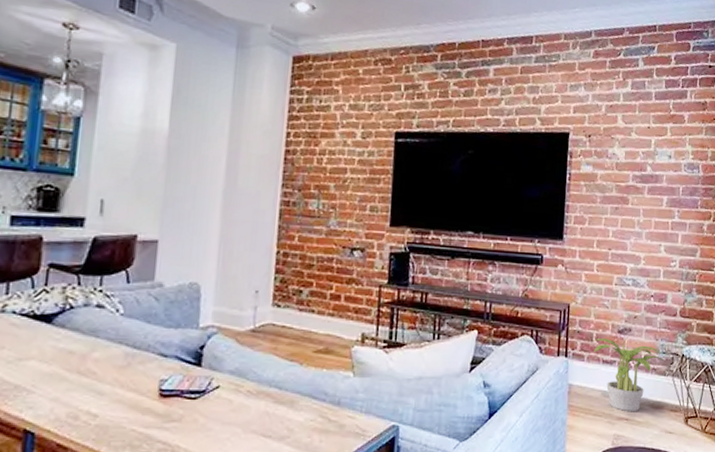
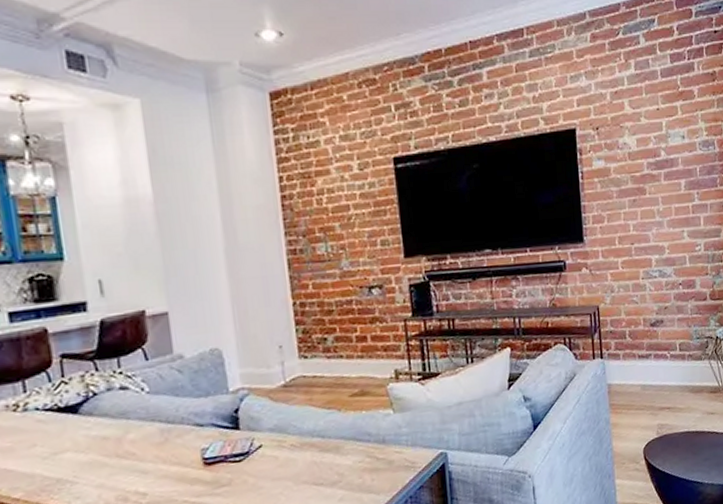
potted plant: present [594,337,665,411] -> none [628,333,700,401]

